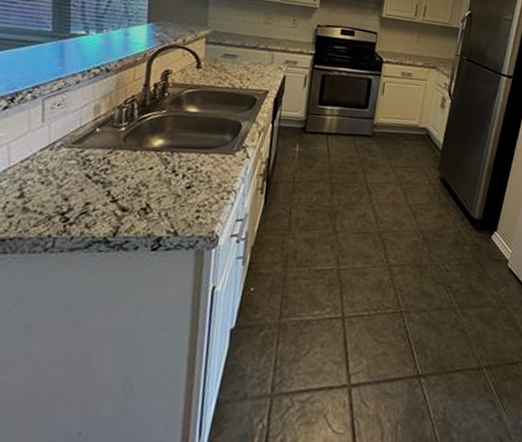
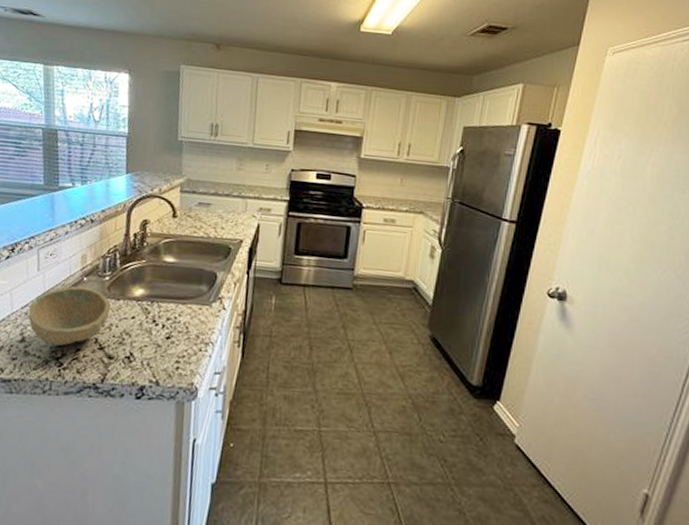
bowl: none [28,137,127,201] -> present [28,285,112,347]

